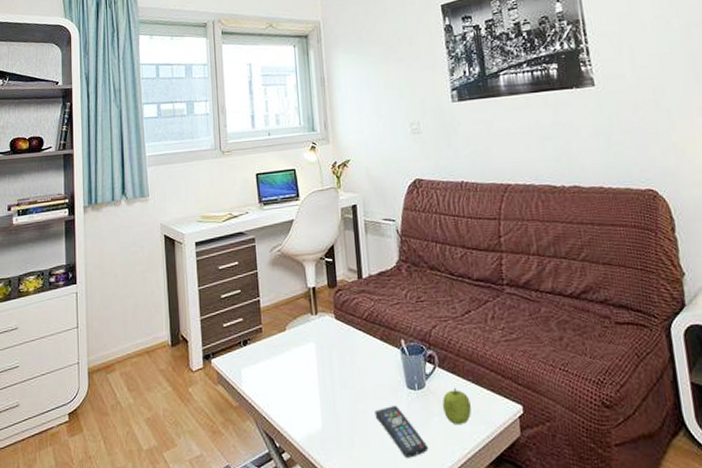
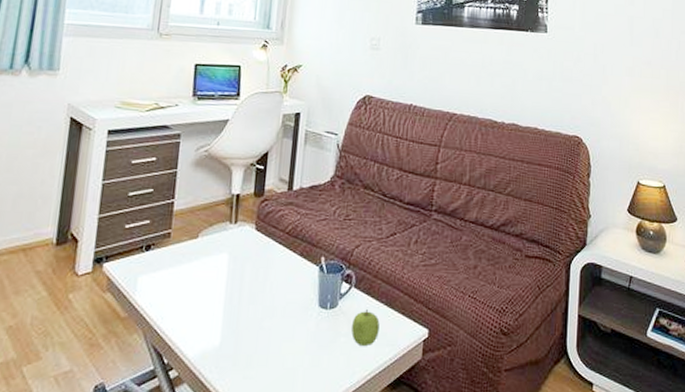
remote control: present [375,406,429,458] -> none [280,324,330,378]

